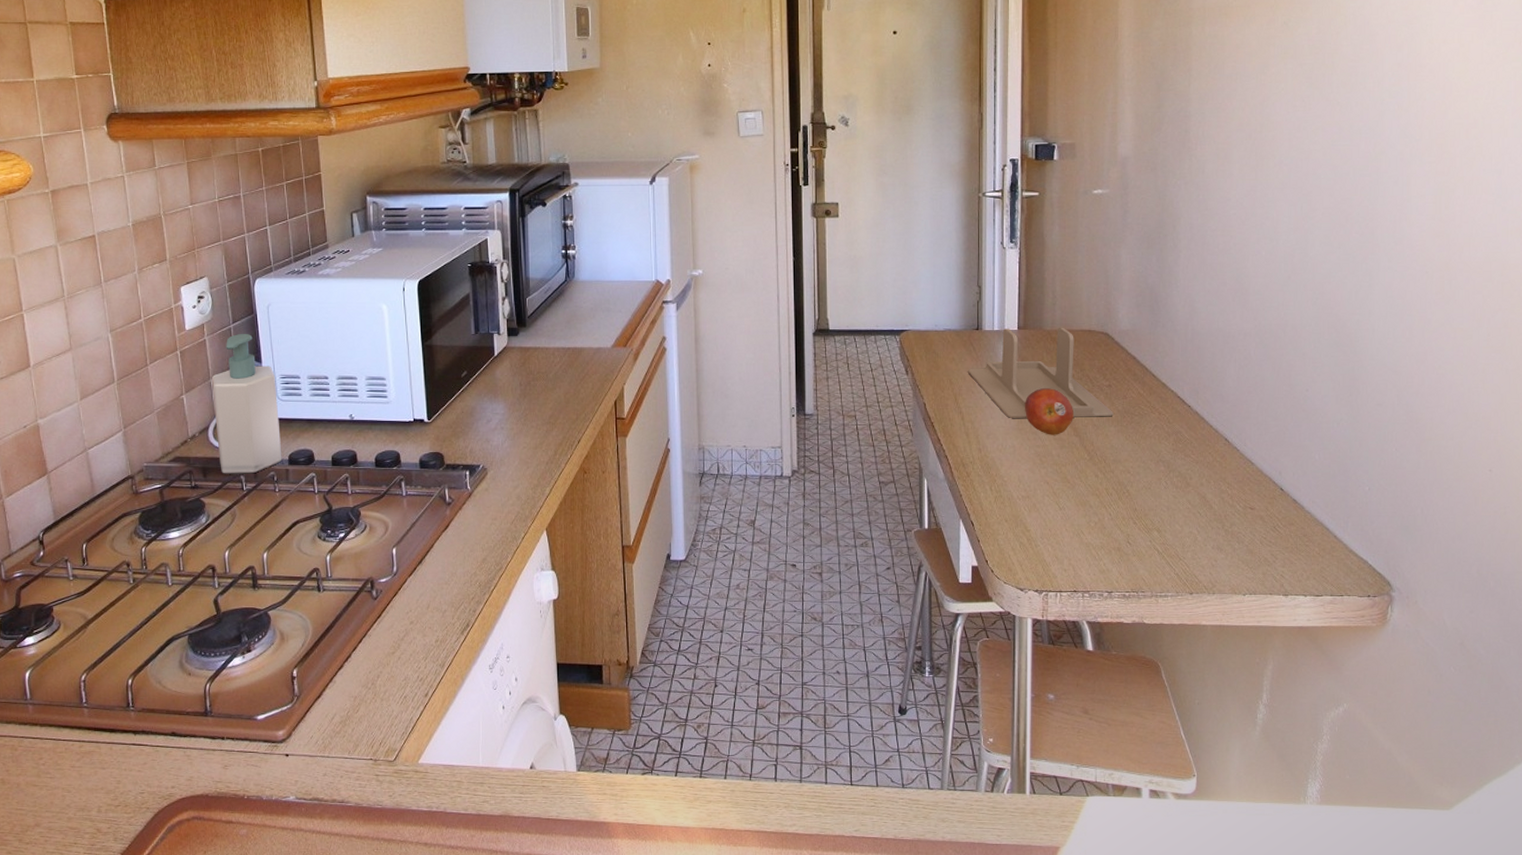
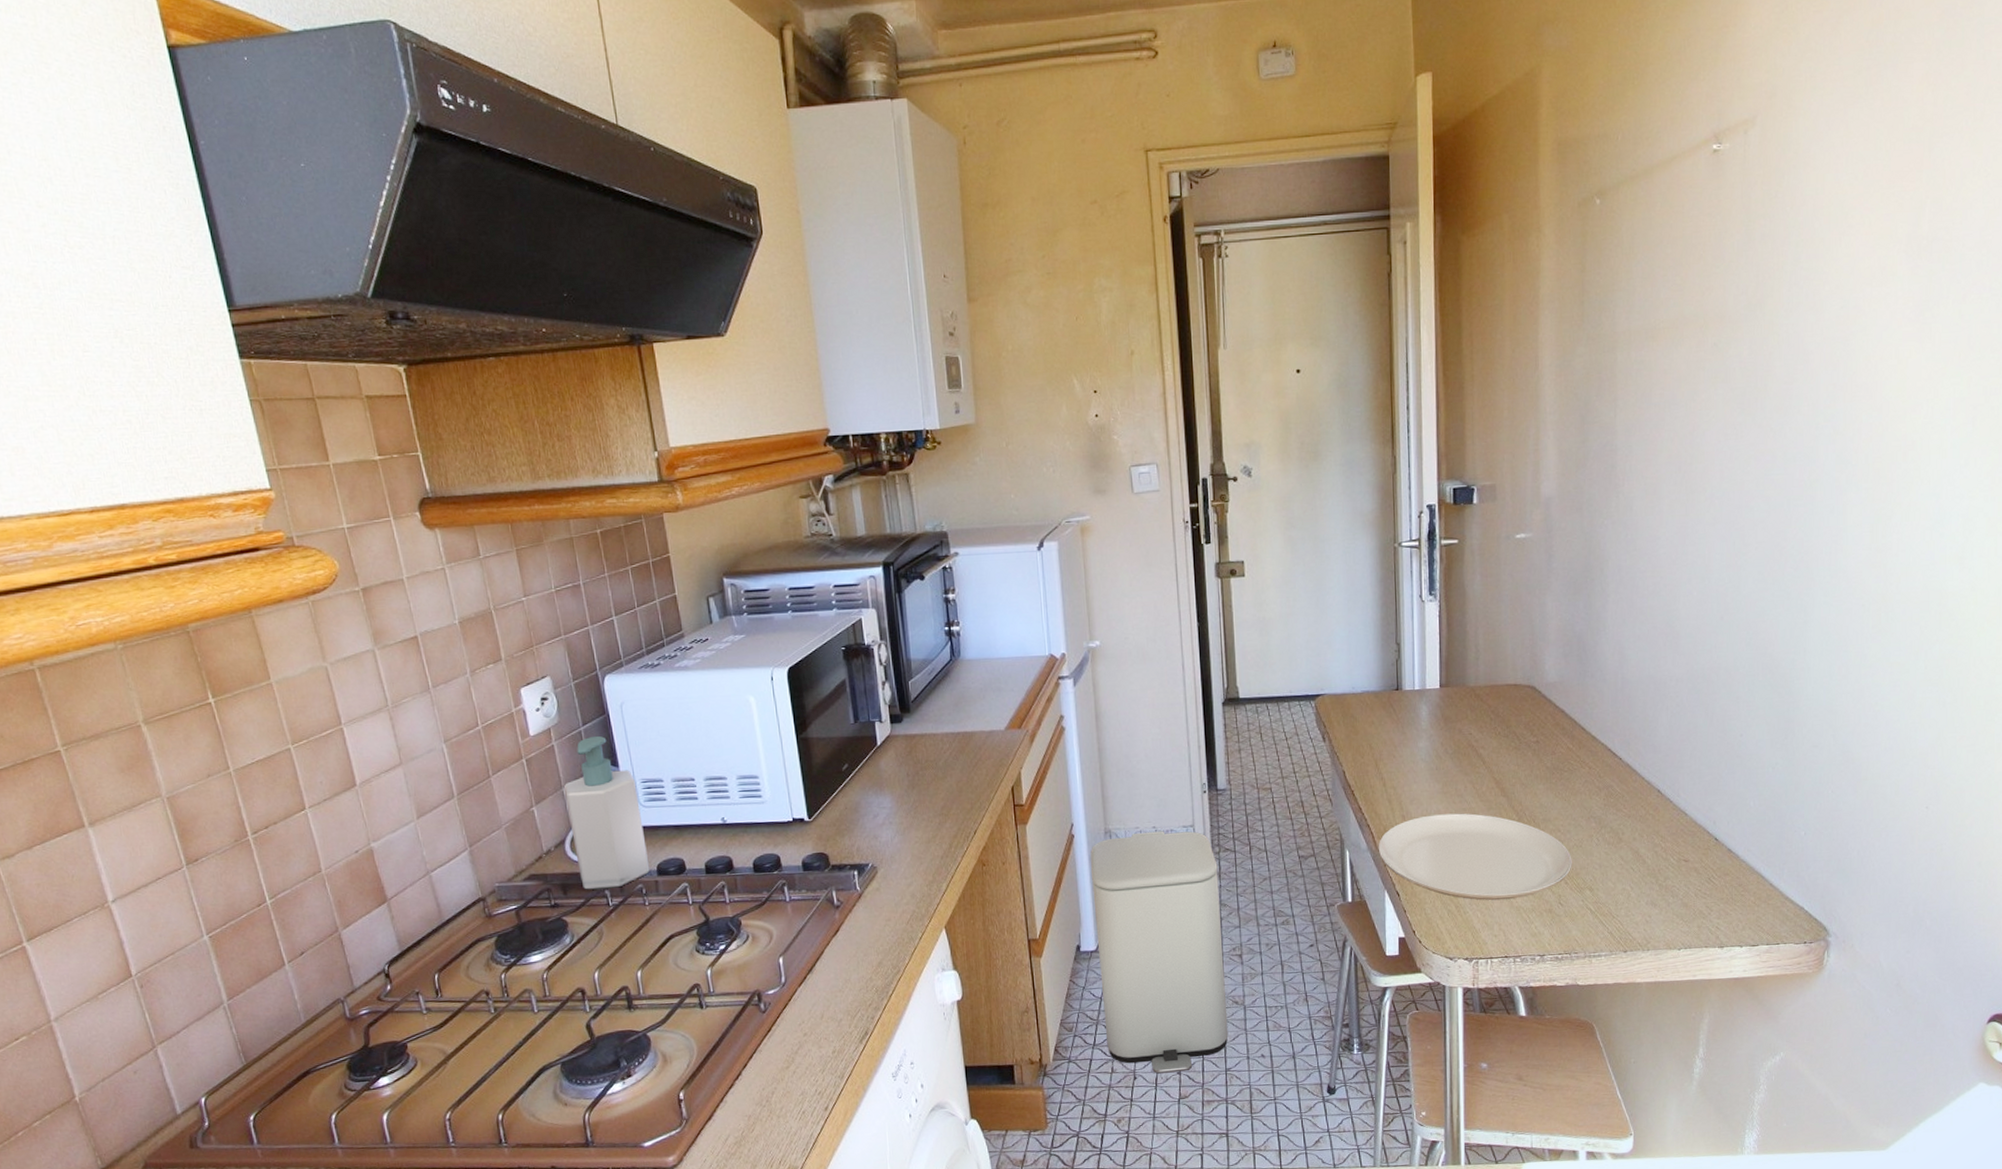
pedal bin: none [683,450,806,683] -> present [1090,831,1229,1074]
plate: none [954,450,1141,536] -> present [1378,813,1572,901]
napkin holder: present [968,327,1114,418] -> none [1389,682,1542,782]
fruit: present [1025,388,1073,435] -> none [1449,748,1500,797]

